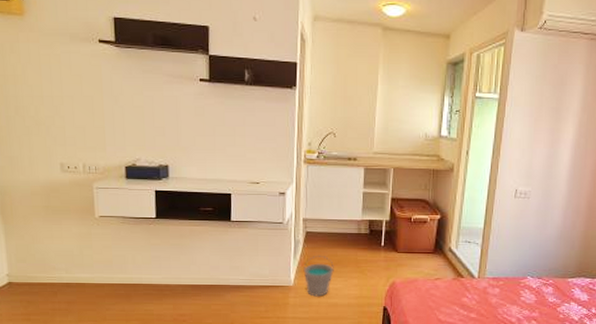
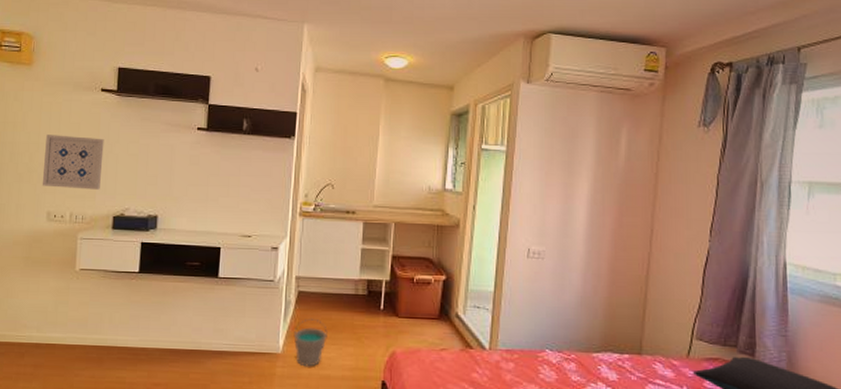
wall art: none [49,87,109,141] -> present [42,135,104,190]

